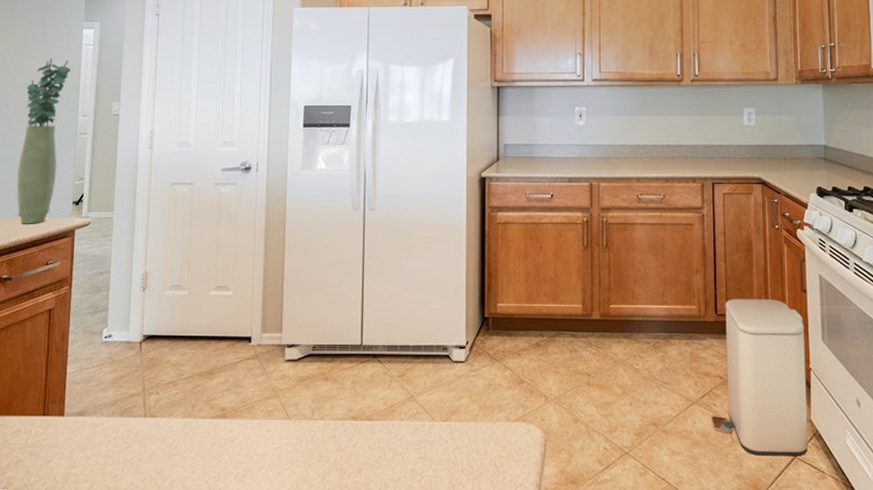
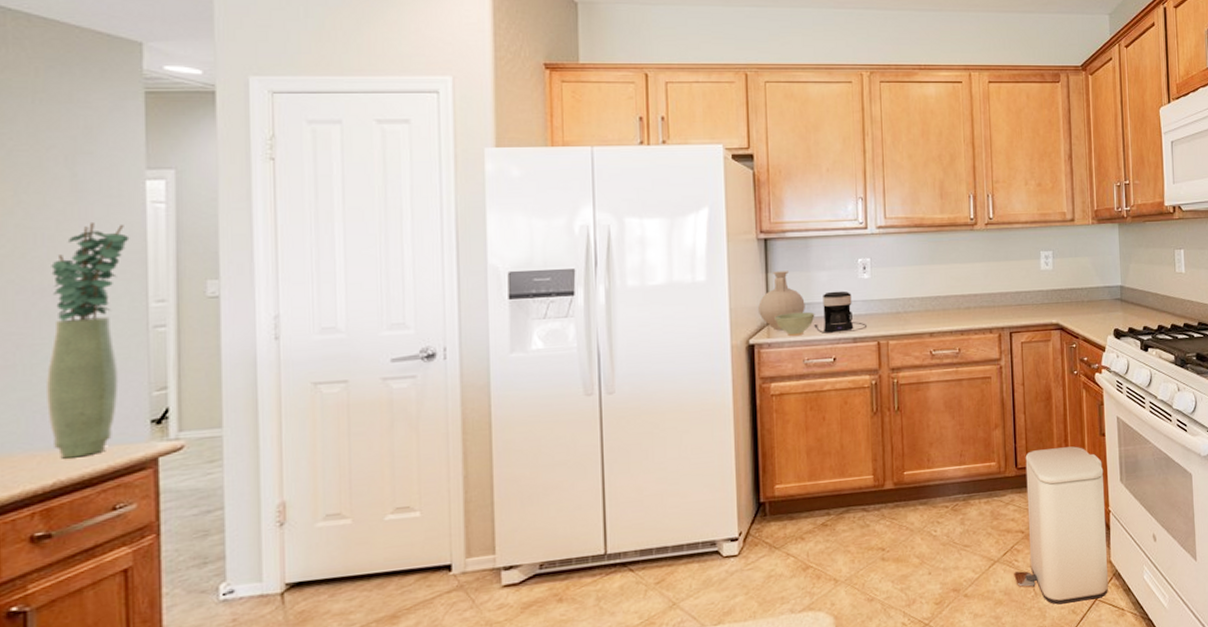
ceramic jug: none [490,115,529,167] -> present [758,271,805,331]
bowl: none [503,152,537,173] -> present [775,311,815,337]
coffee maker: none [536,135,582,173] -> present [814,291,868,334]

